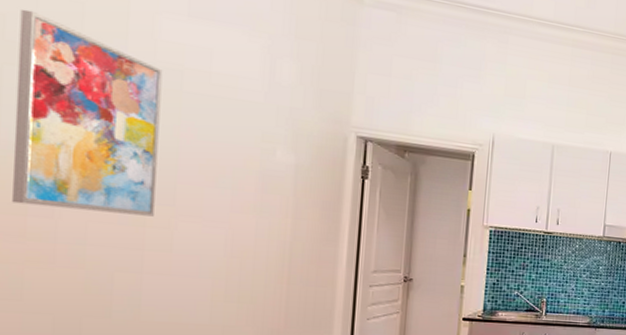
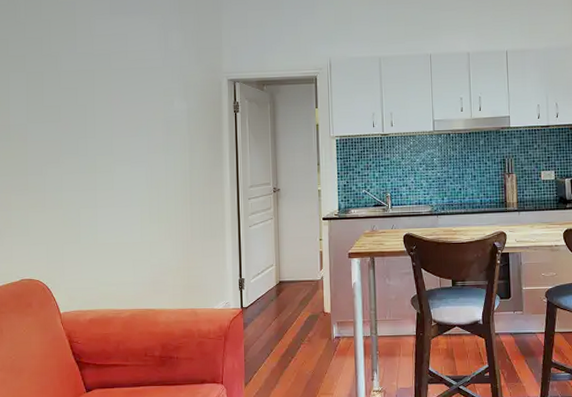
wall art: present [12,9,163,217] -> none [16,32,100,167]

